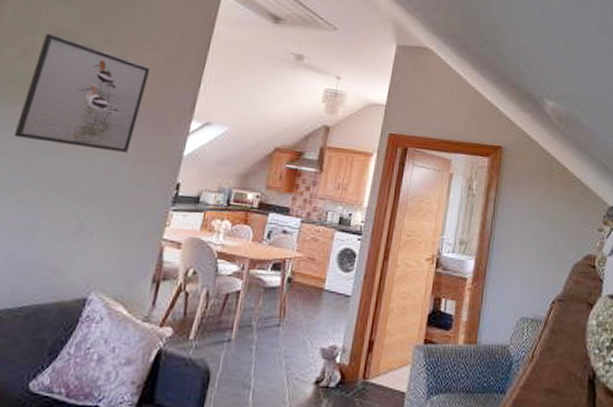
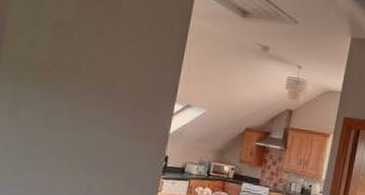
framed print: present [13,33,151,154] -> none [30,25,138,130]

